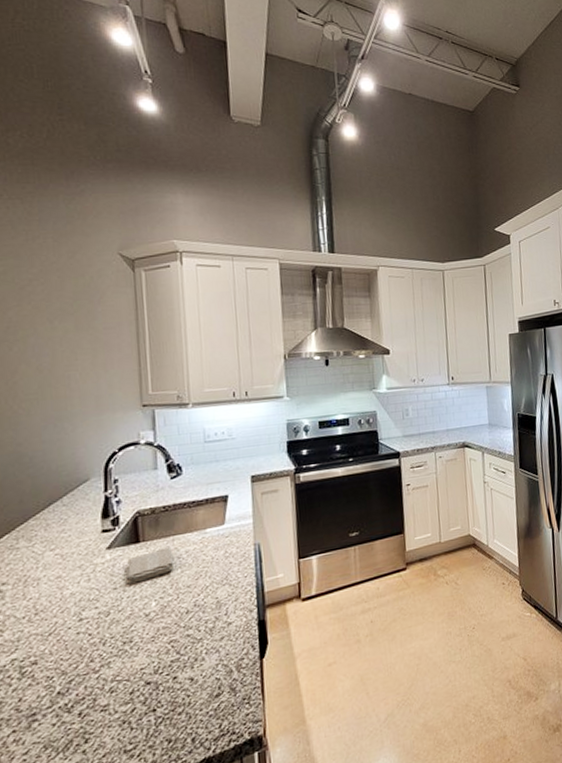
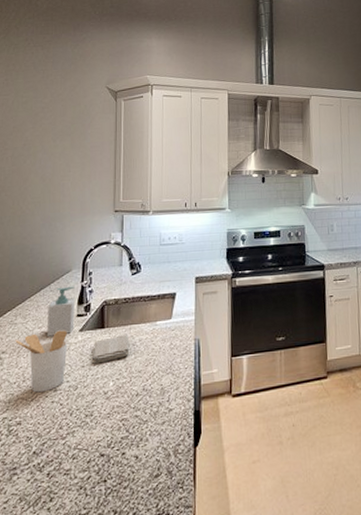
utensil holder: none [19,549,93,626] -> present [15,330,68,393]
soap bottle: none [61,497,100,559] -> present [46,286,75,337]

